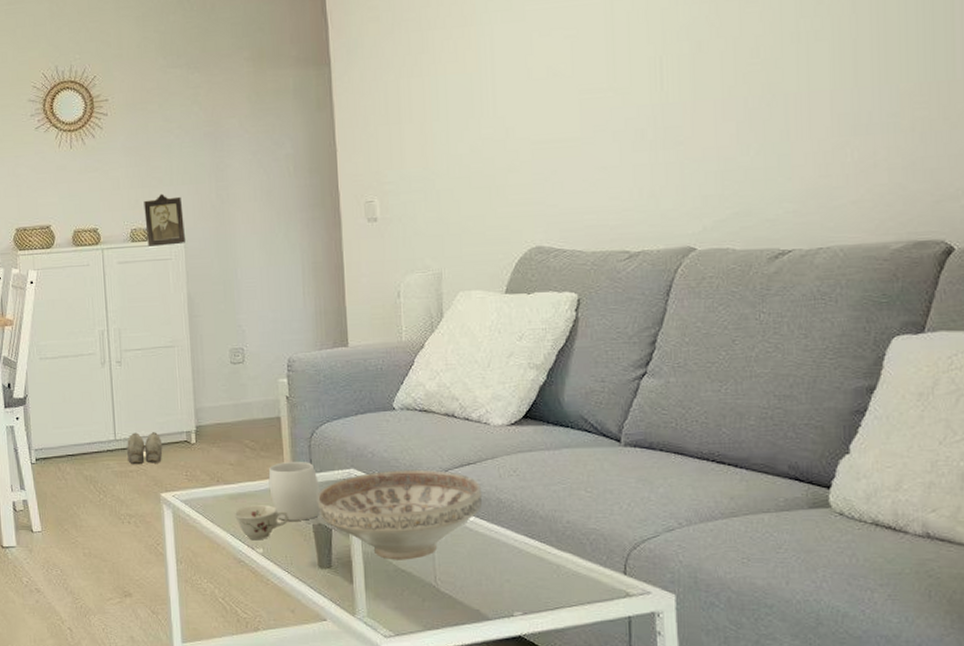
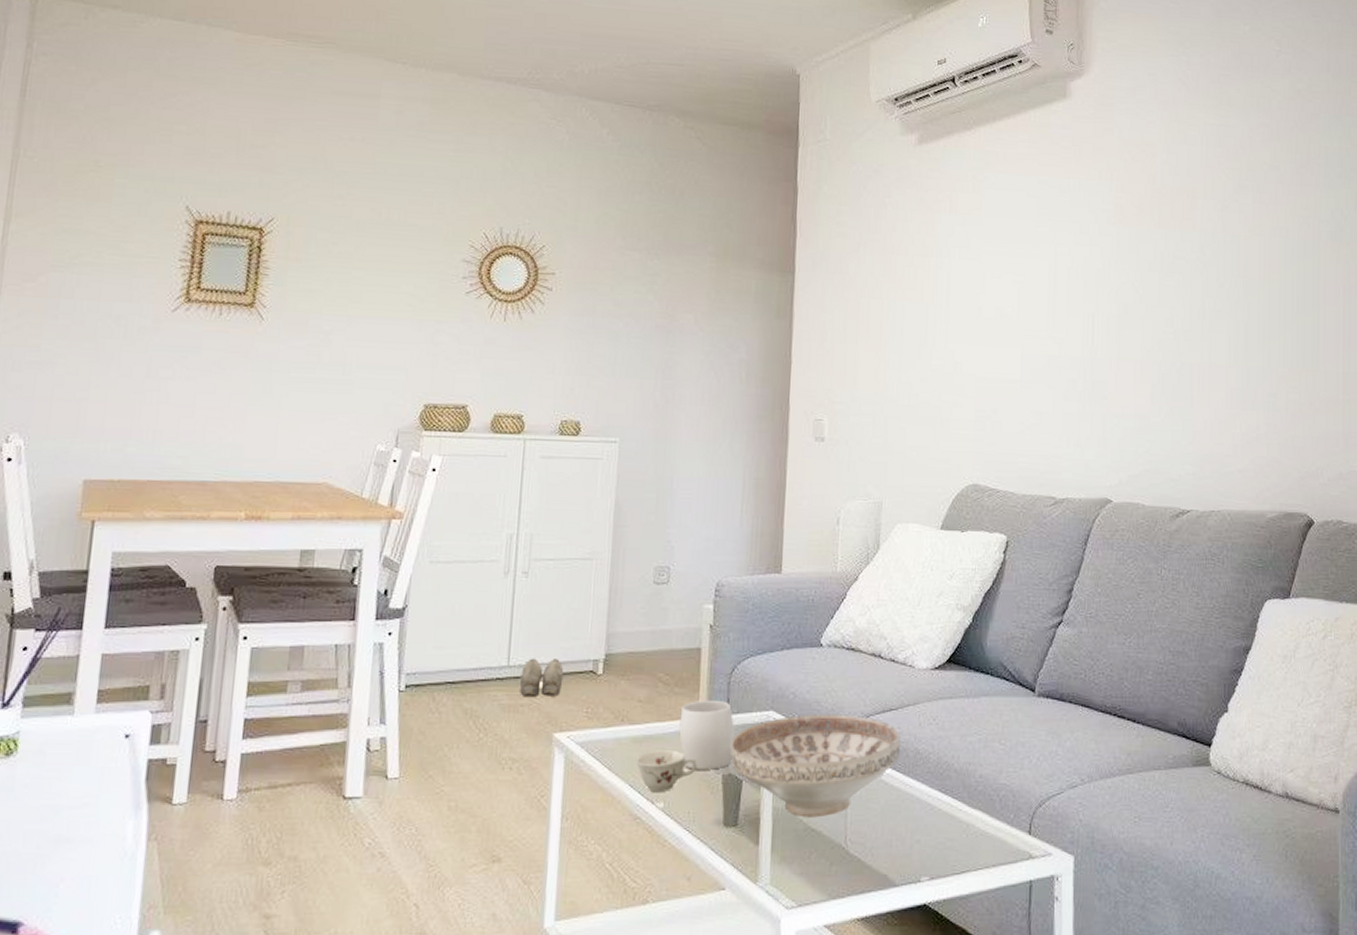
photo frame: present [144,193,185,247] -> none [578,385,623,443]

